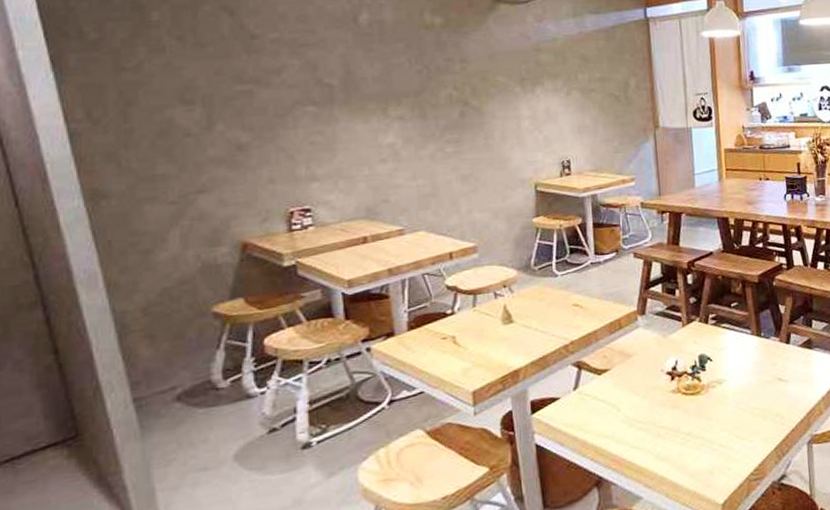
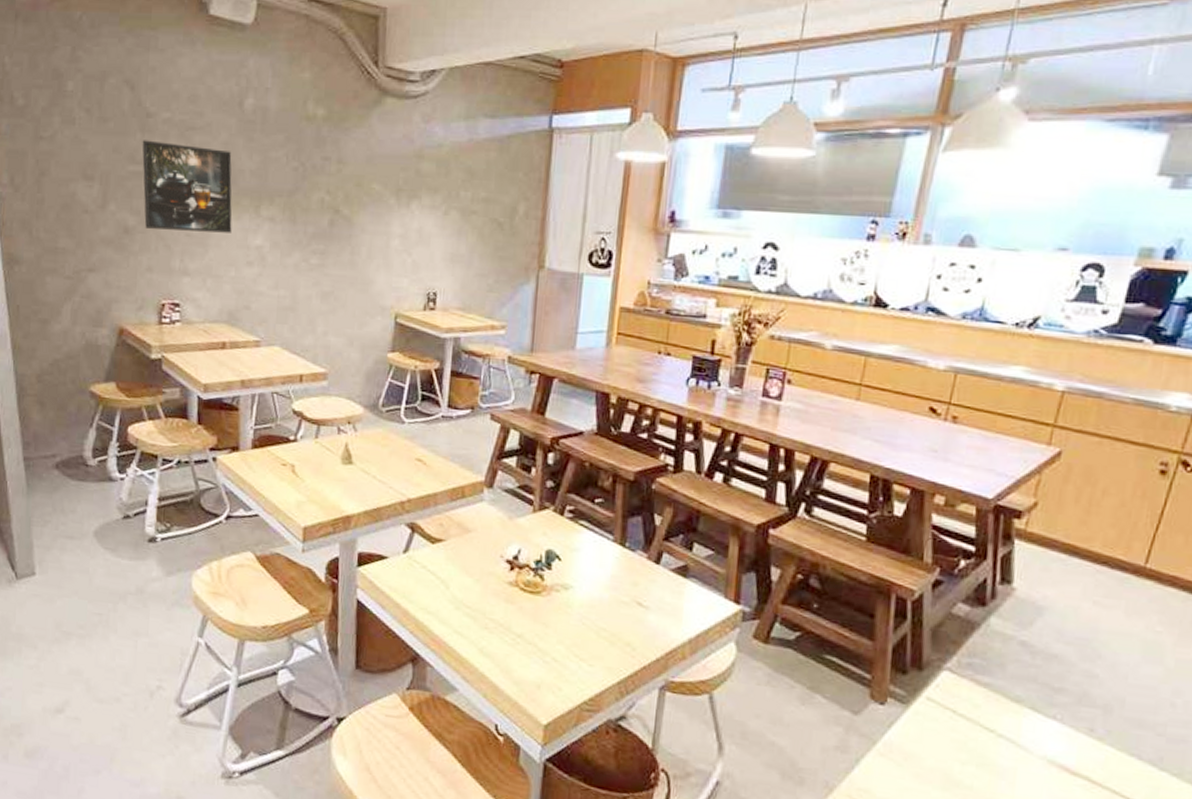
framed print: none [248,60,360,143] -> present [142,140,232,233]

